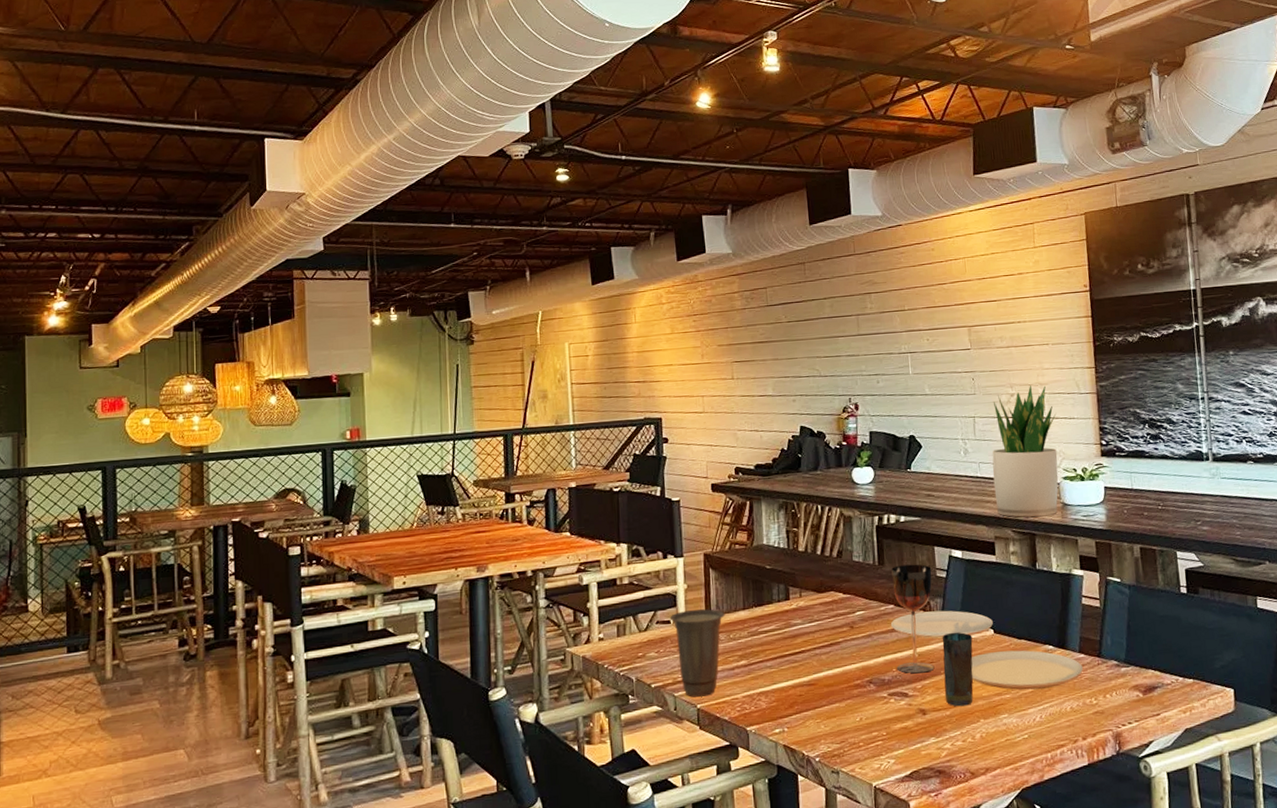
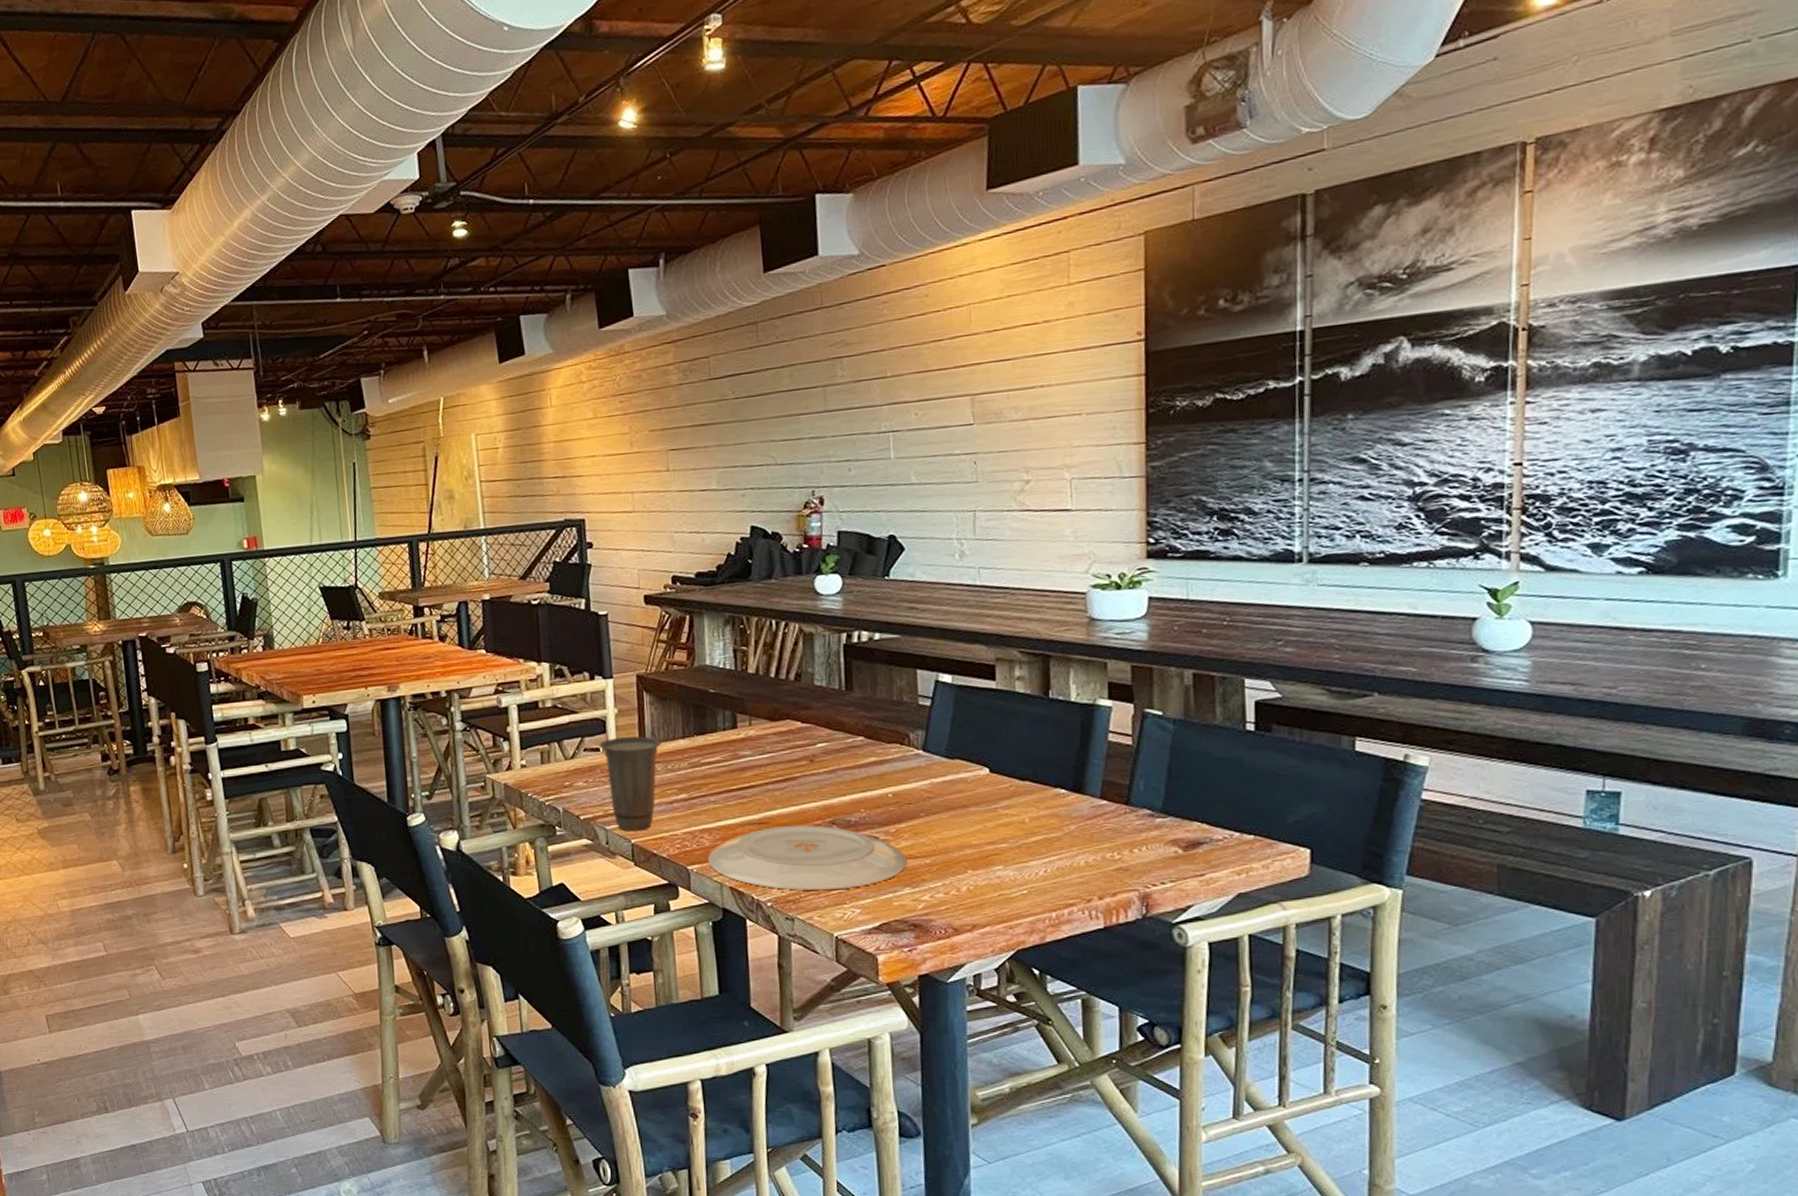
plate: none [764,684,932,746] -> present [707,824,907,891]
plate: present [890,610,994,639] -> none [859,744,990,777]
wineglass: present [891,564,935,674] -> none [862,690,913,816]
cup: present [942,632,974,707] -> none [923,770,962,855]
plate: present [971,650,1083,690] -> none [958,793,1104,839]
planter: present [992,385,1059,518] -> none [996,468,1088,636]

